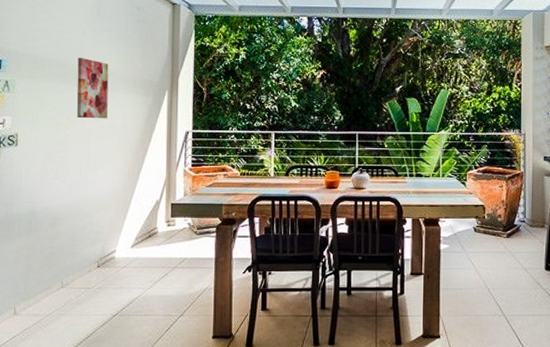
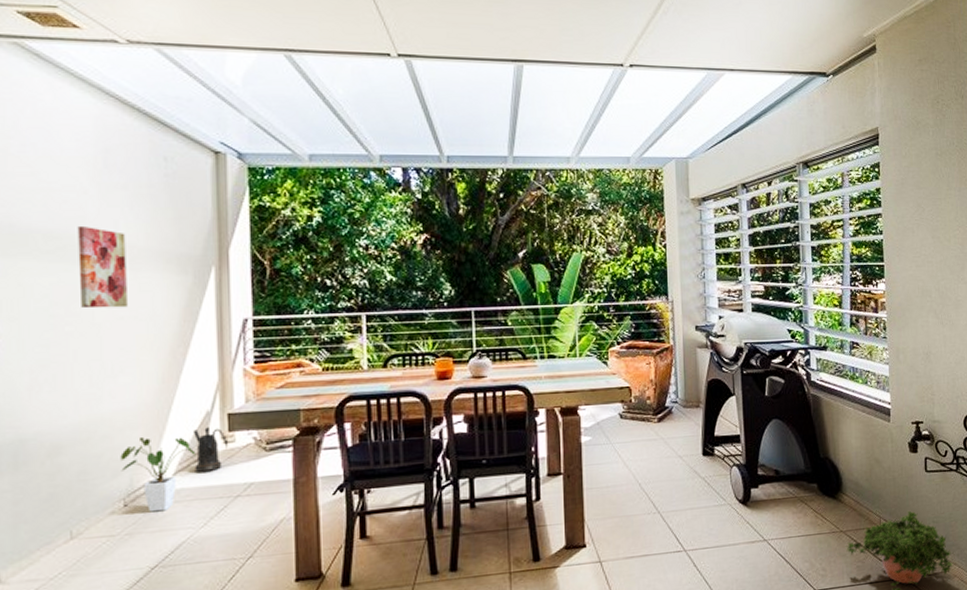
house plant: none [97,216,148,274] -> present [120,436,196,512]
watering can: none [146,213,171,246] -> present [194,427,229,472]

